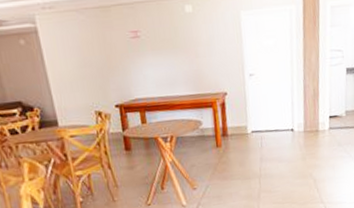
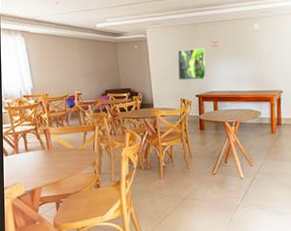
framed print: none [84,40,127,87] -> present [177,48,206,81]

